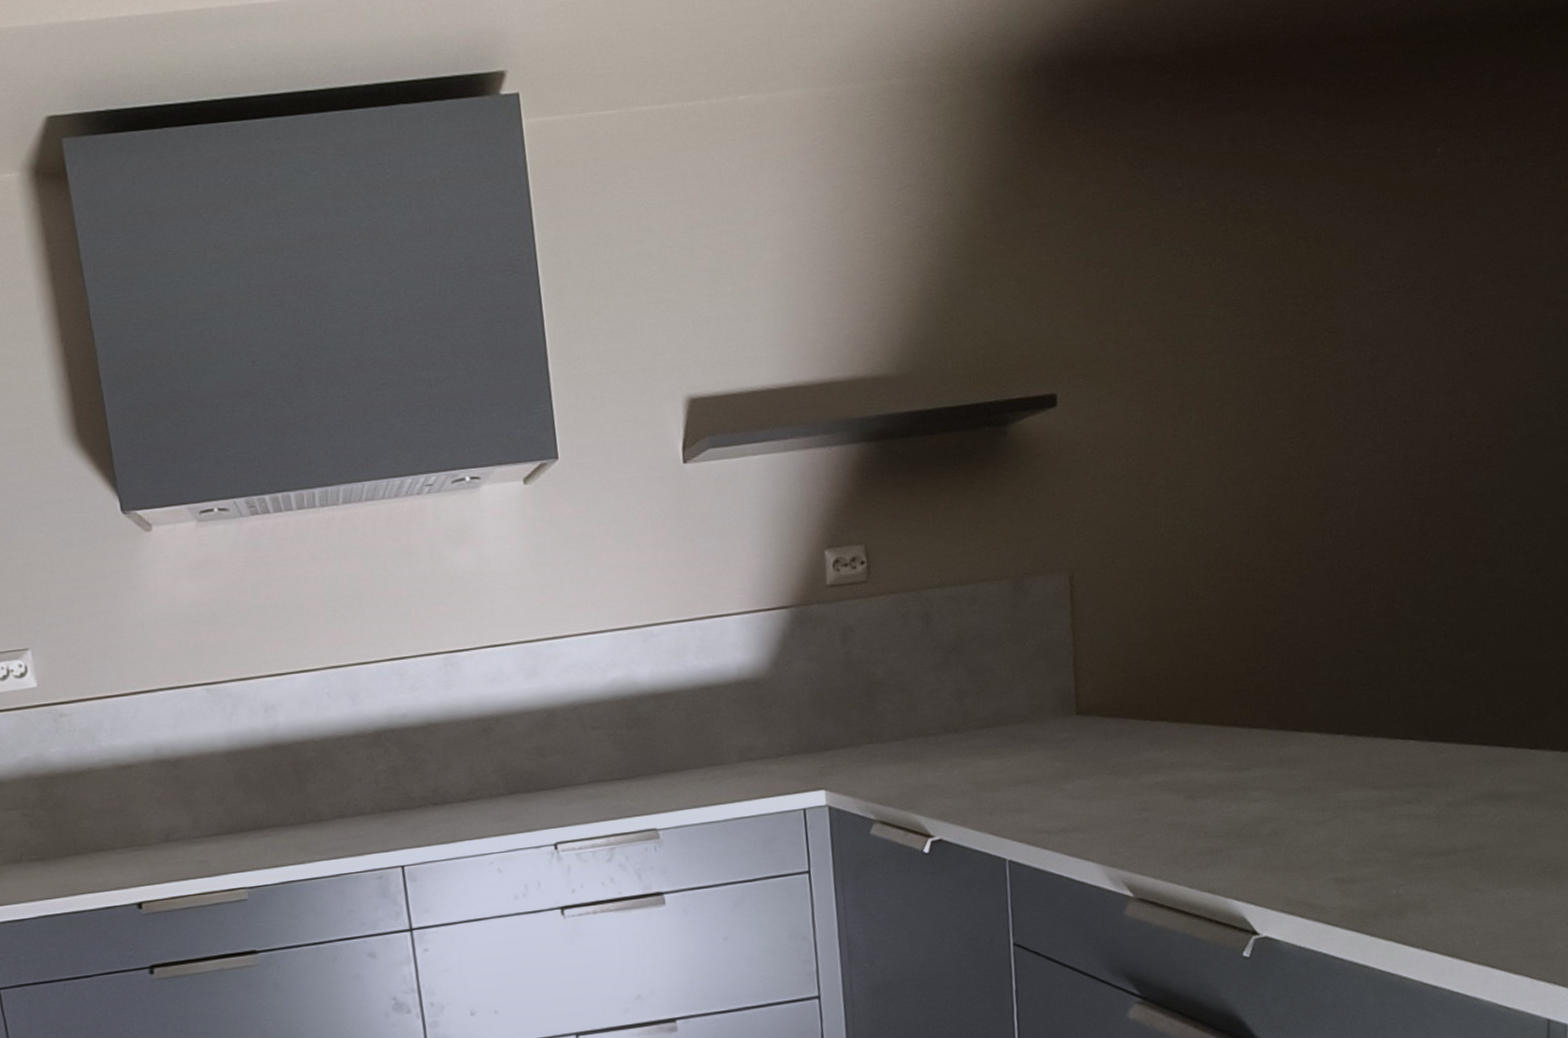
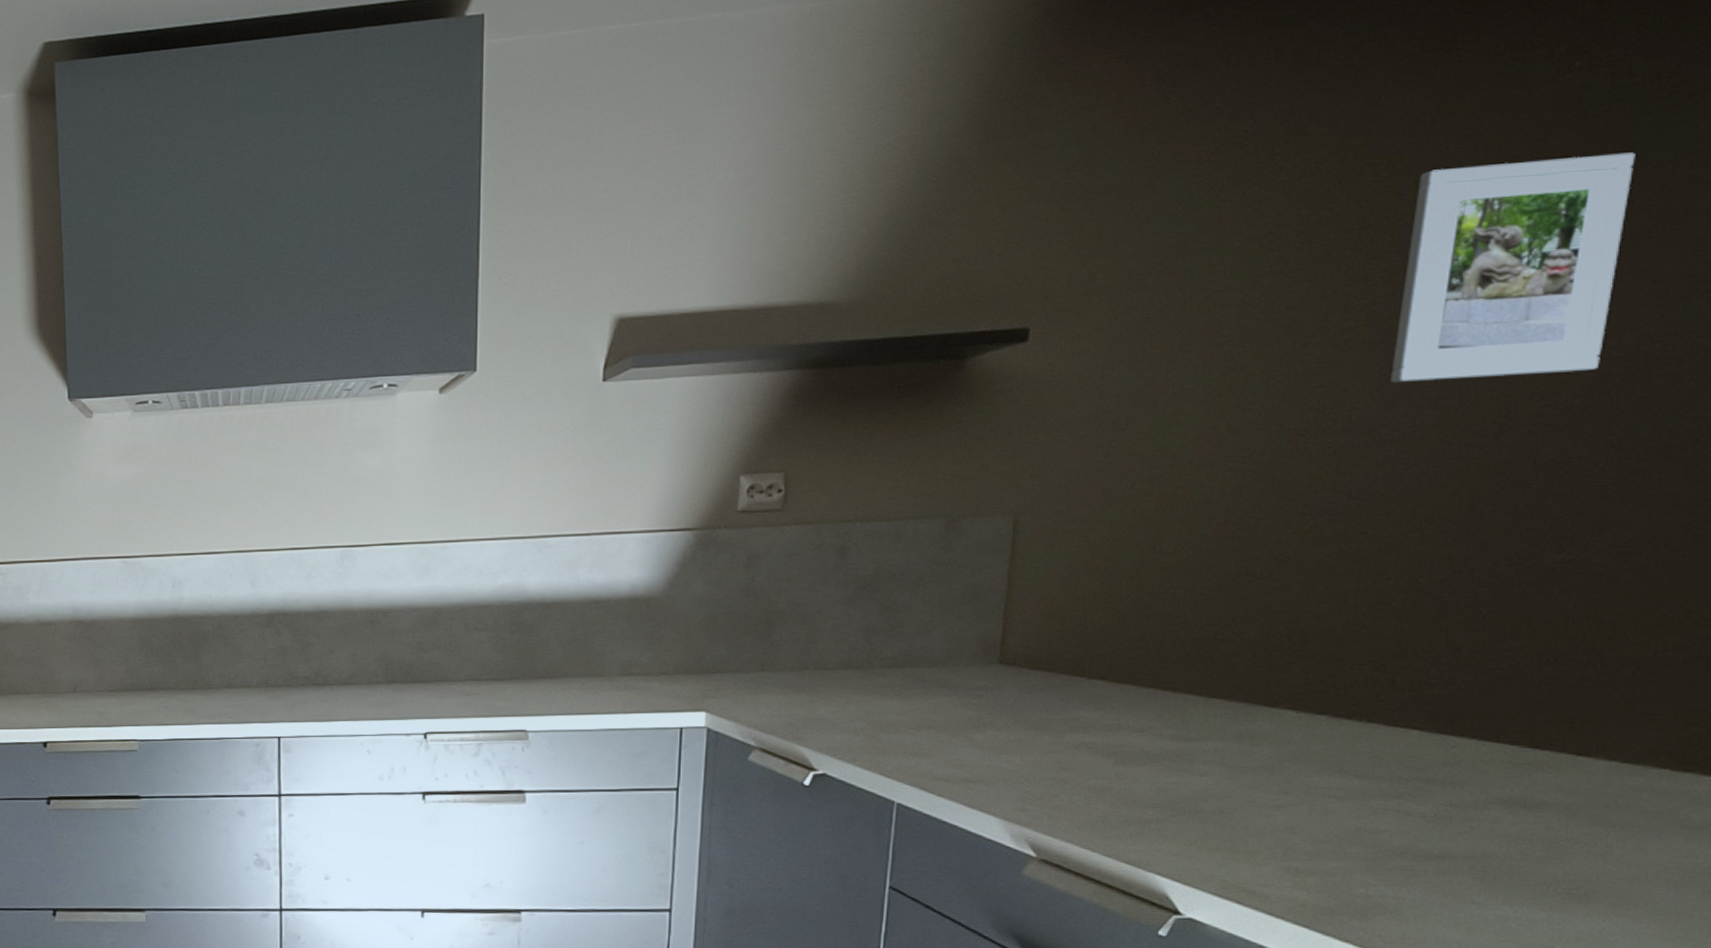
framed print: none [1340,225,1494,431] -> present [1391,152,1636,384]

